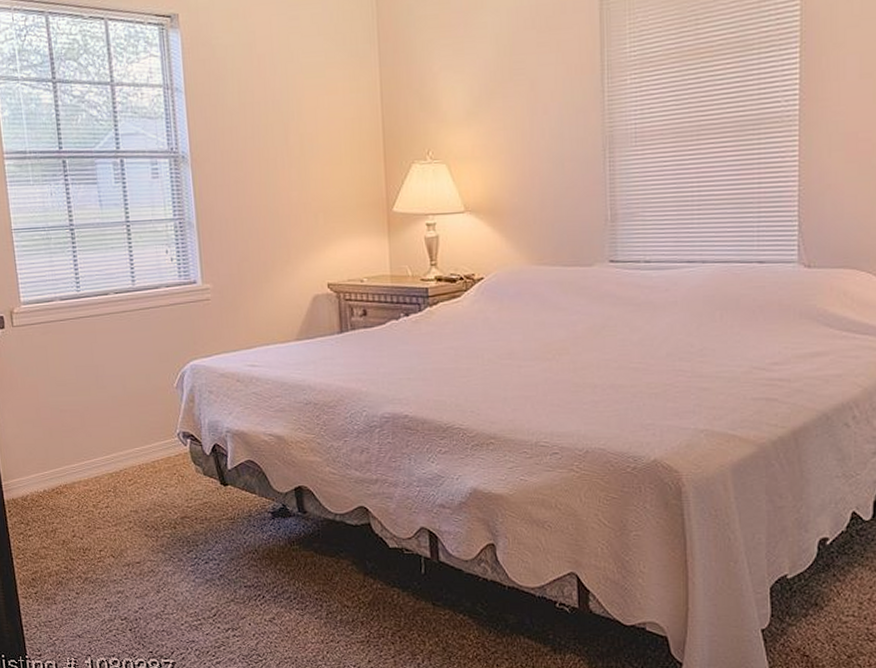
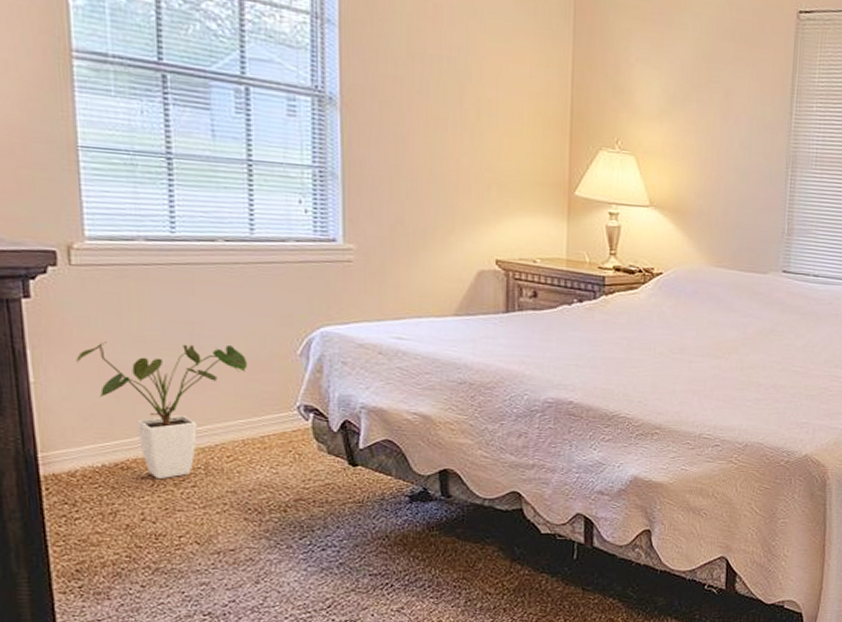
house plant: none [21,382,139,502] -> present [76,341,248,480]

